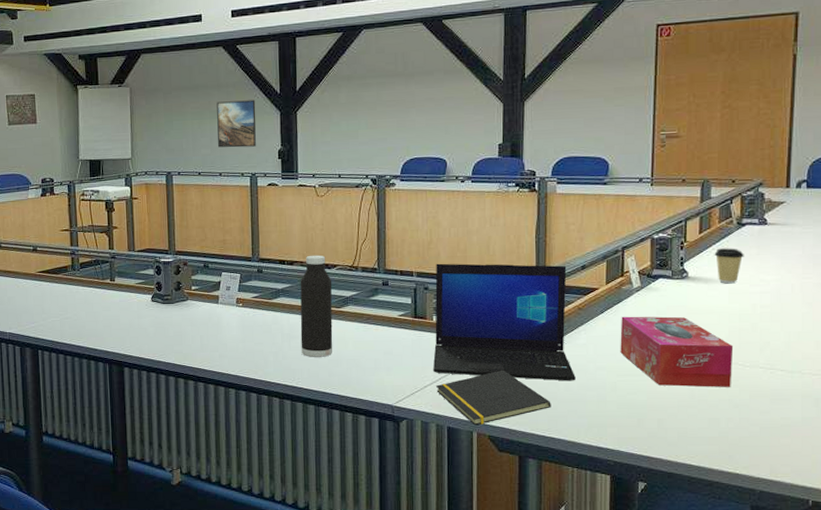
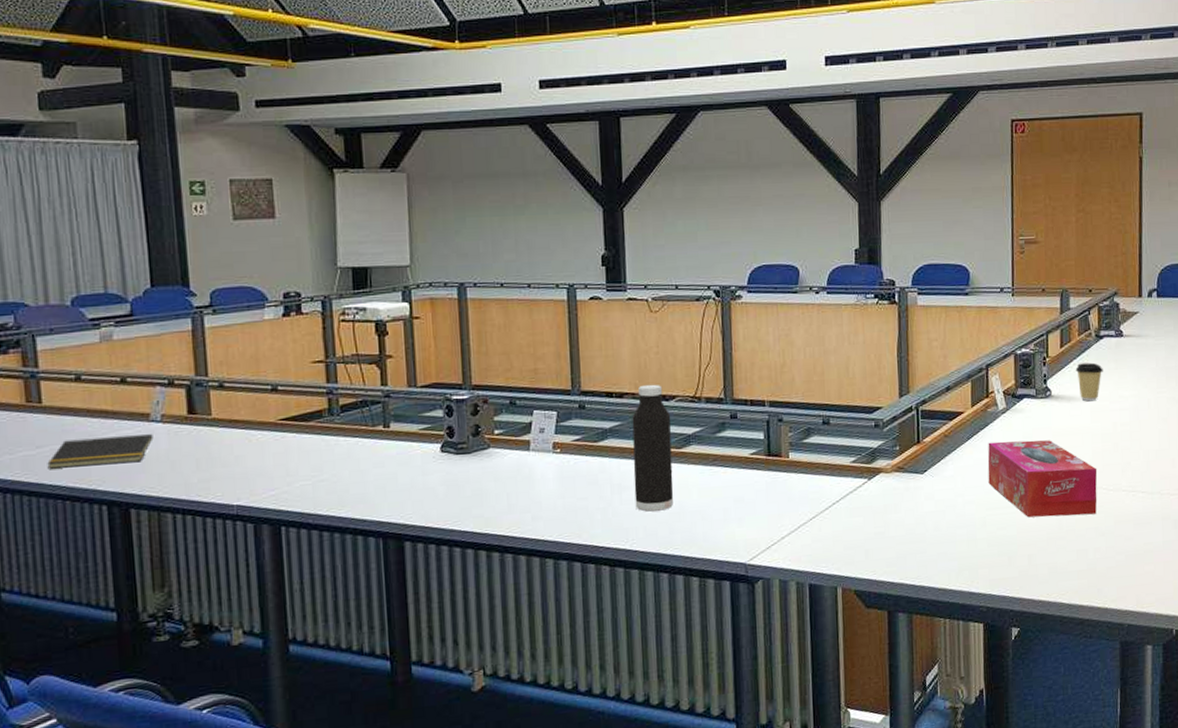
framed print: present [217,100,256,148] -> none [522,192,574,252]
laptop: present [433,263,576,381] -> none [790,387,944,521]
notepad: present [436,370,551,426] -> none [795,511,920,580]

